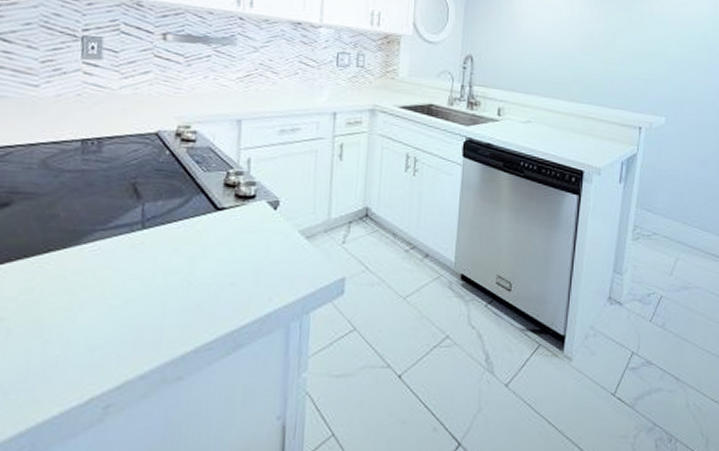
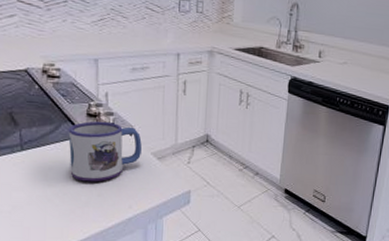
mug: none [199,192,288,268] -> present [68,121,142,182]

